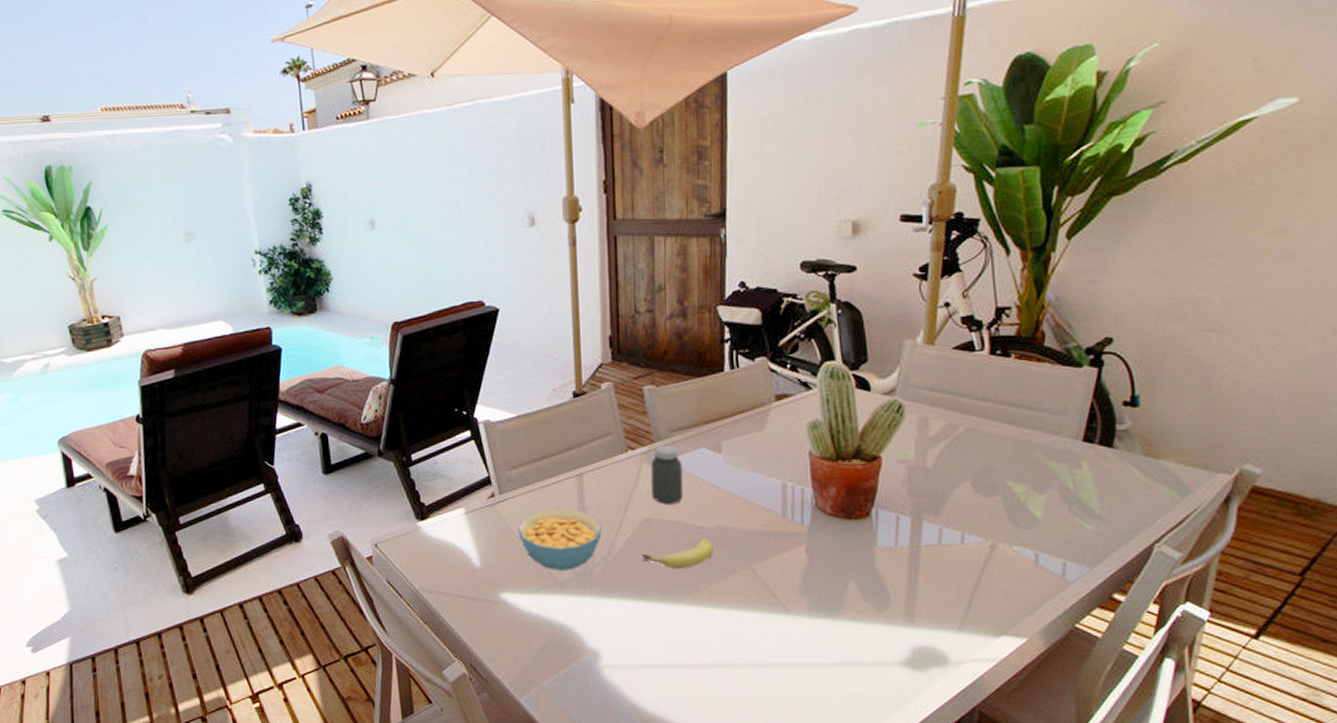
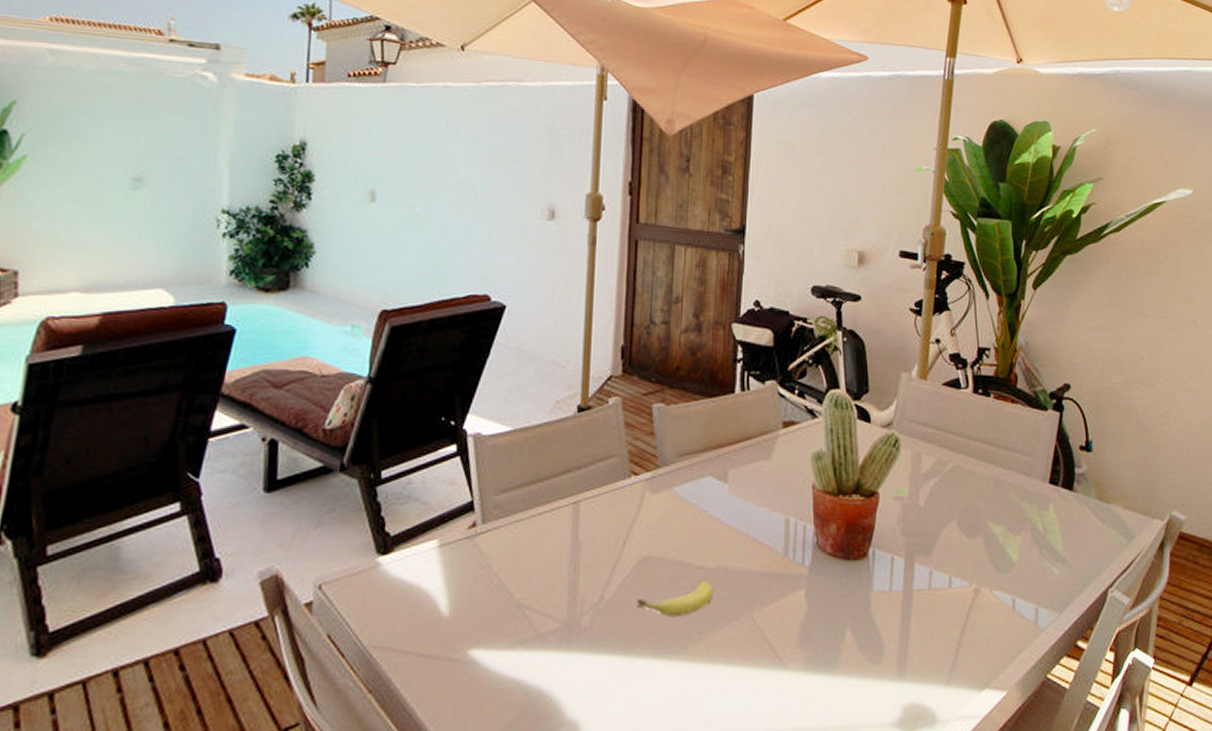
cereal bowl: present [517,507,602,570] -> none [498,541,595,619]
jar: present [650,445,684,504] -> none [652,471,687,540]

